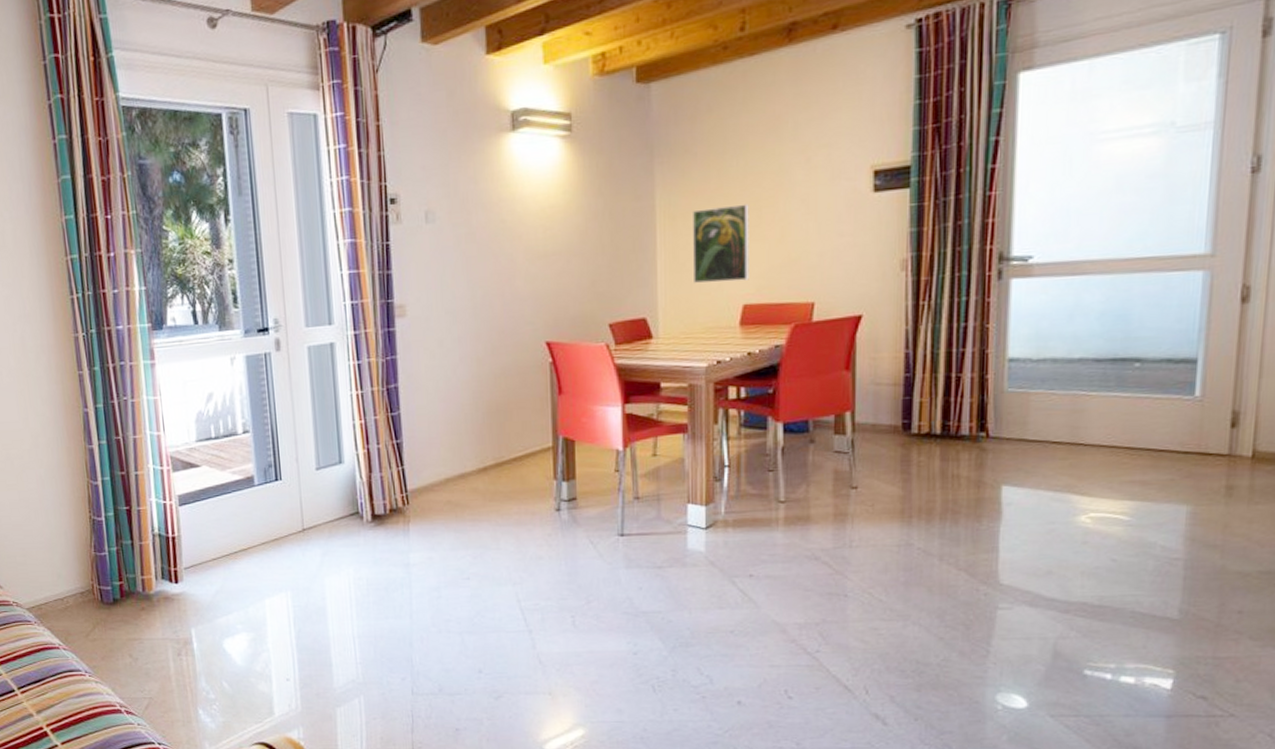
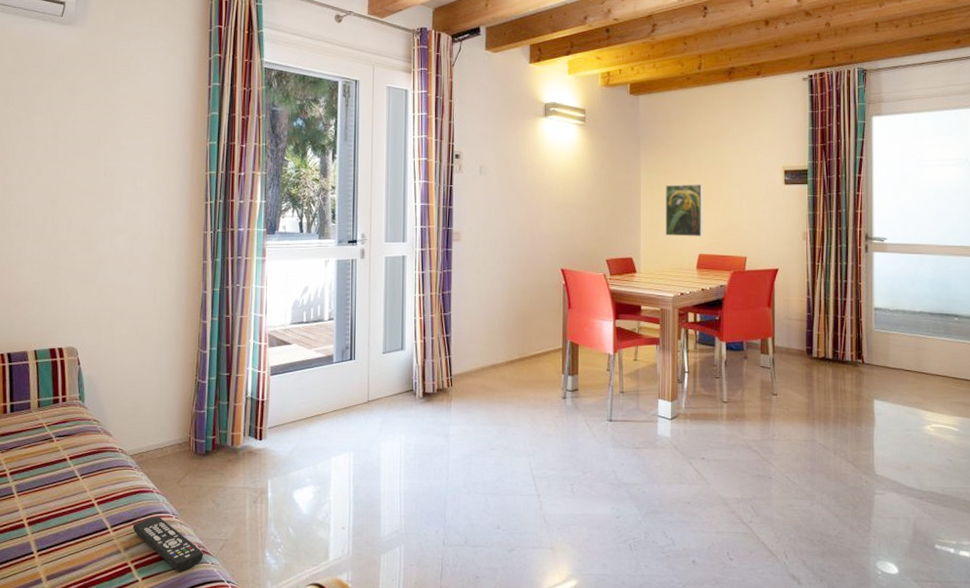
remote control: none [41,675,127,734] -> present [132,516,203,571]

